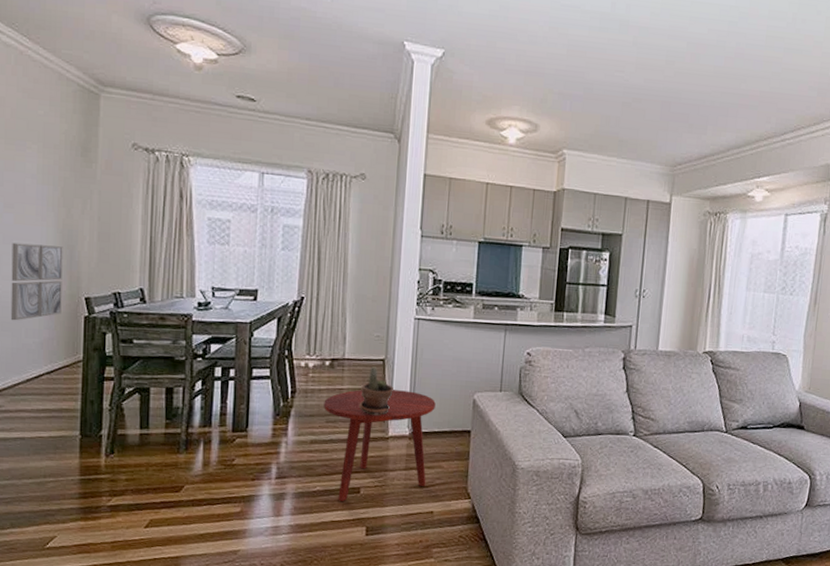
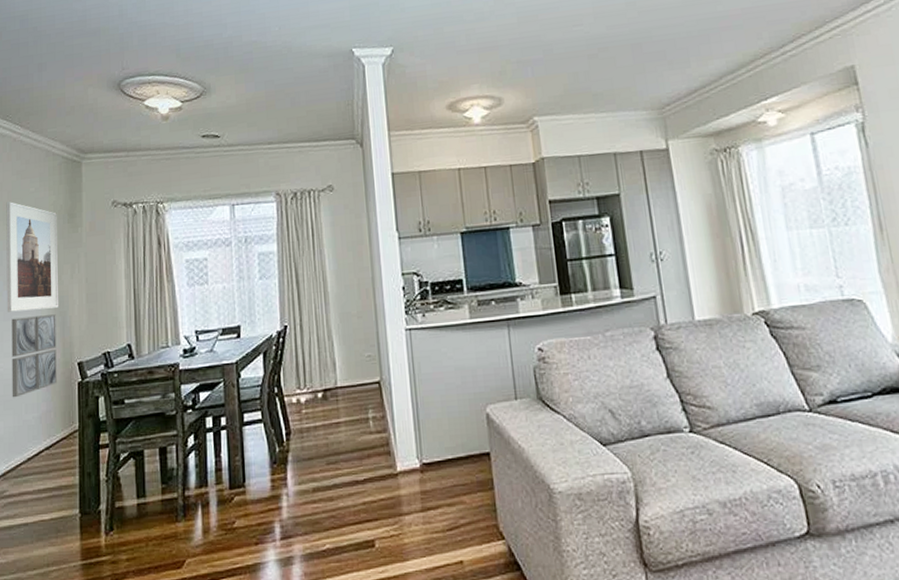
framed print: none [7,120,69,240] -> present [6,201,58,312]
side table: present [324,390,436,502] -> none [321,414,449,561]
potted plant: present [359,366,393,416] -> none [359,391,395,449]

